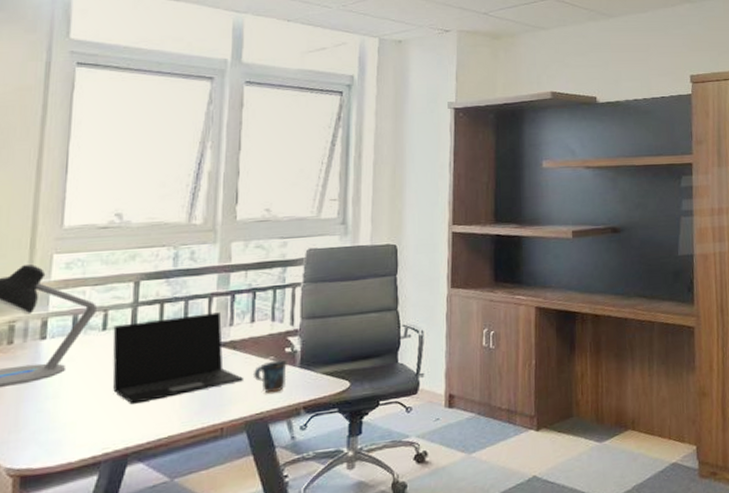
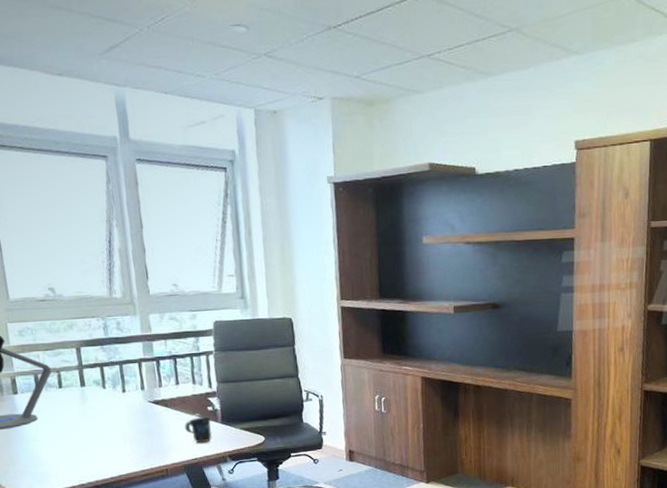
laptop: present [112,312,243,404] -> none [67,375,177,448]

